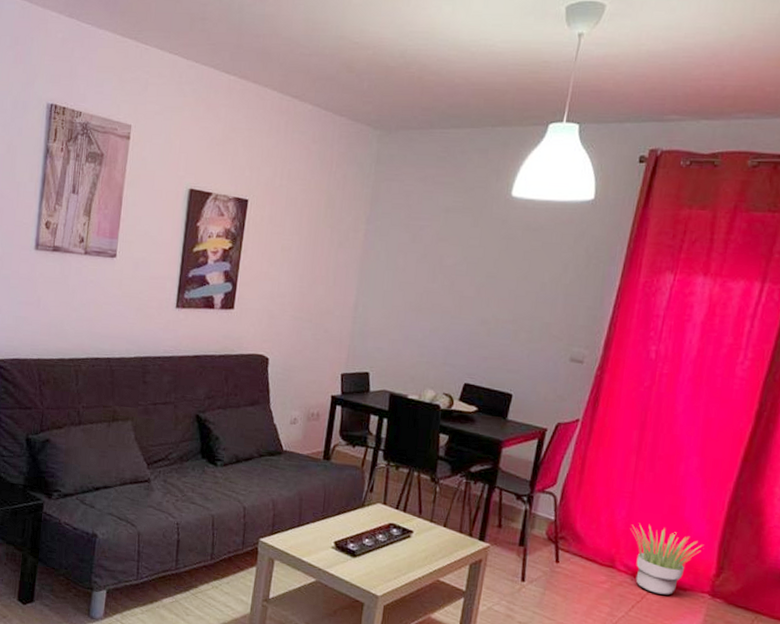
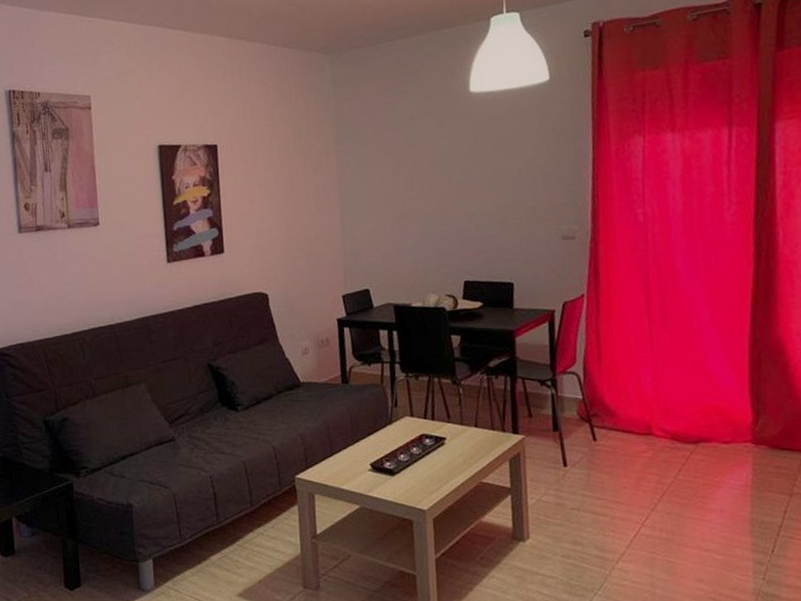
potted plant: present [630,524,702,595] -> none [659,385,734,453]

